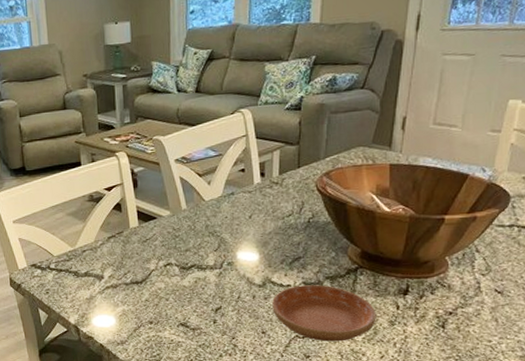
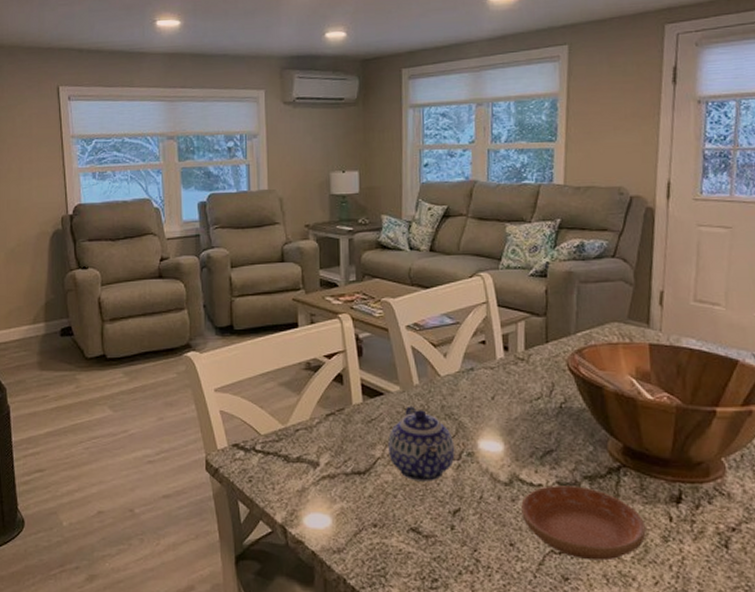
teapot: none [161,226,217,287] -> present [388,406,455,481]

